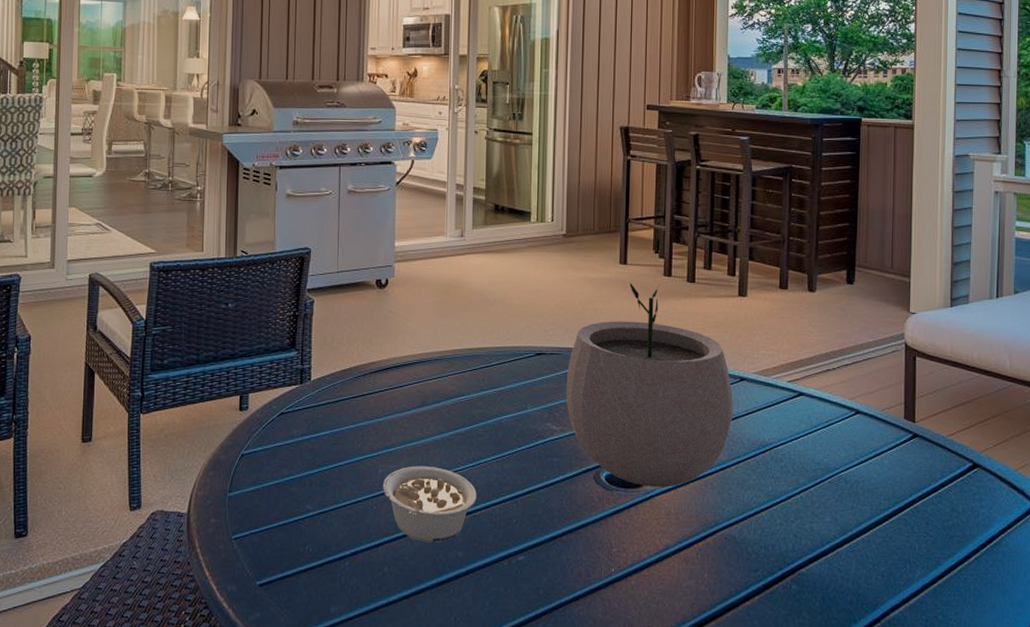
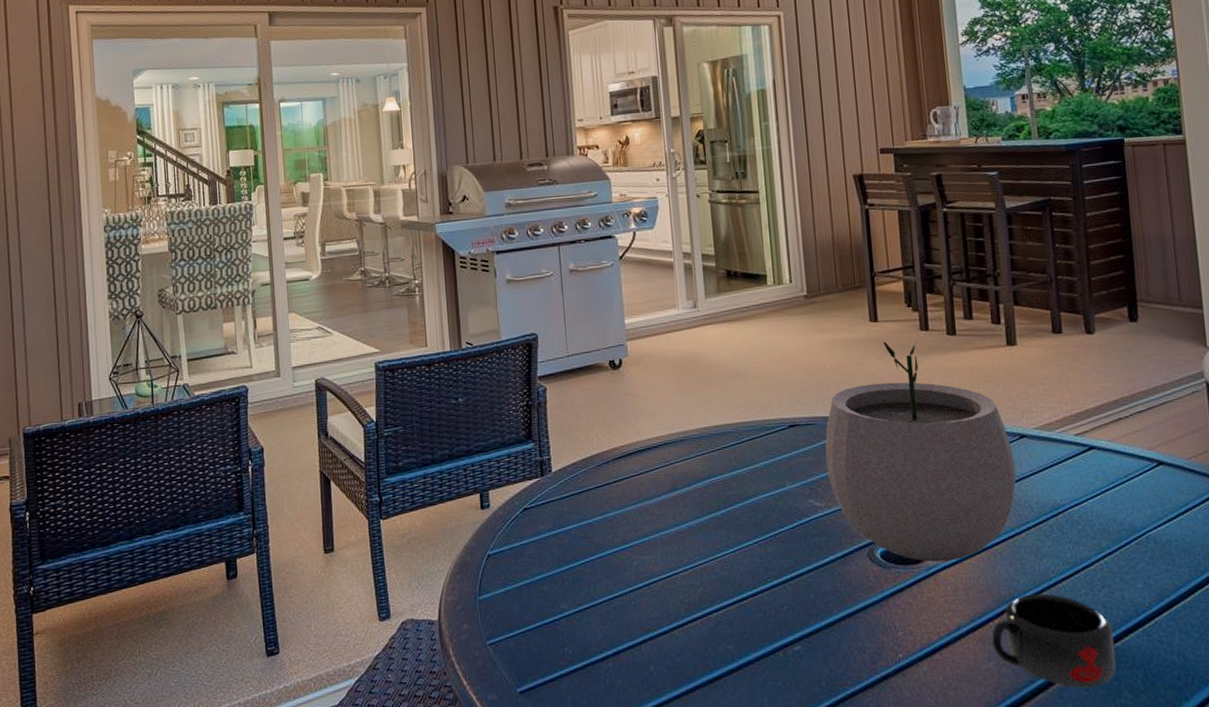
legume: present [382,466,477,543] -> none [639,554,742,637]
mug: none [694,521,799,607] -> present [991,593,1116,688]

